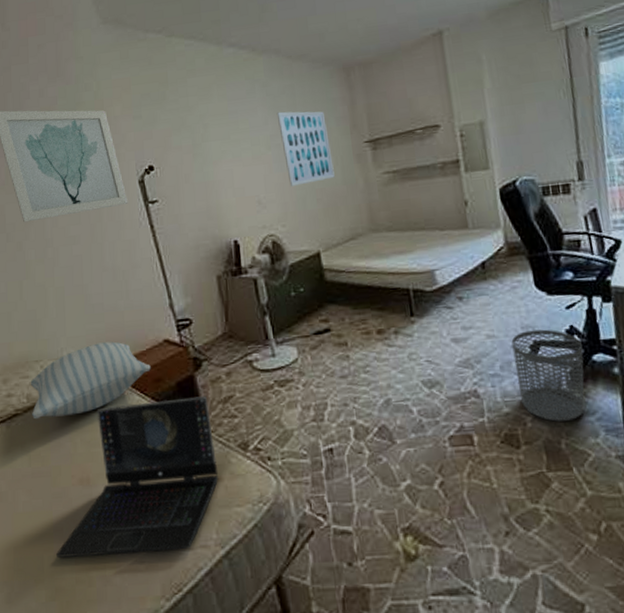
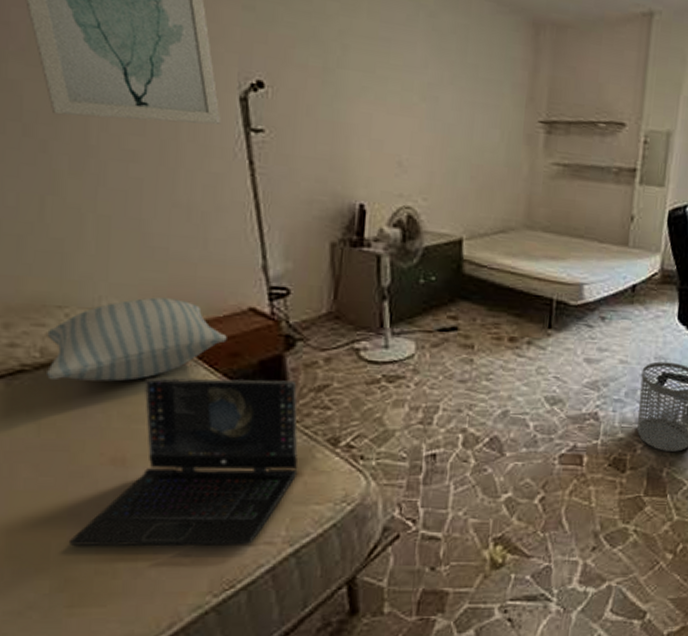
wall art: present [276,111,335,186] -> none [440,55,500,156]

